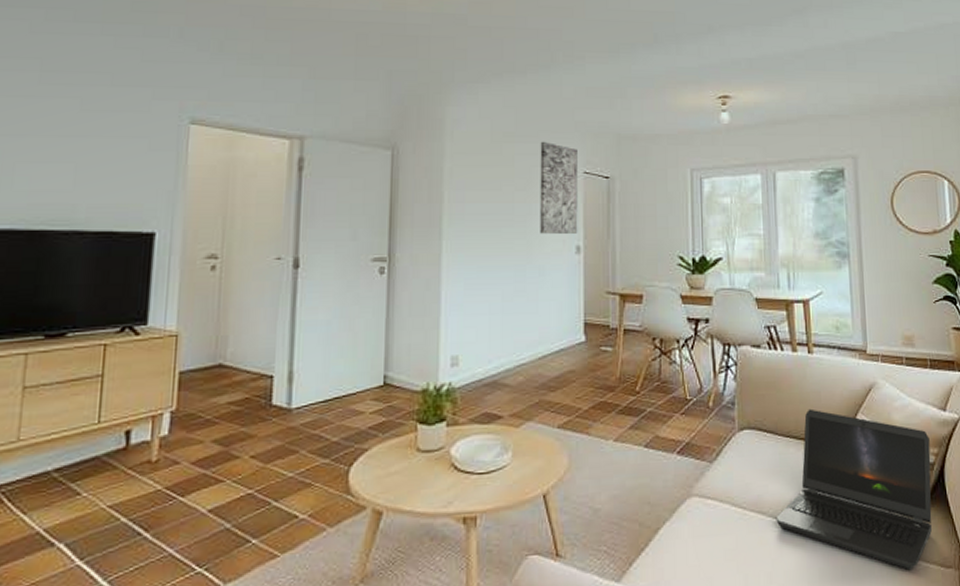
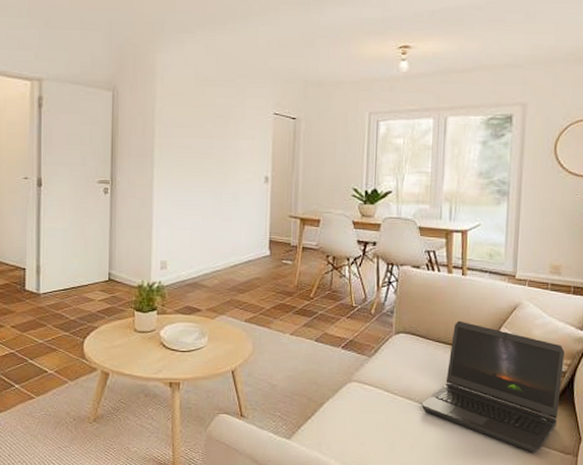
wall art: present [540,141,578,234] -> none [235,85,269,166]

